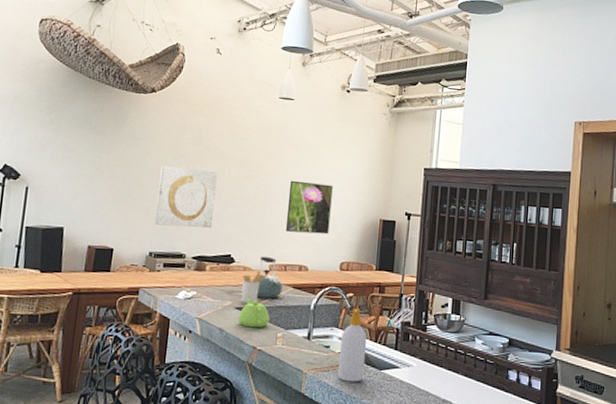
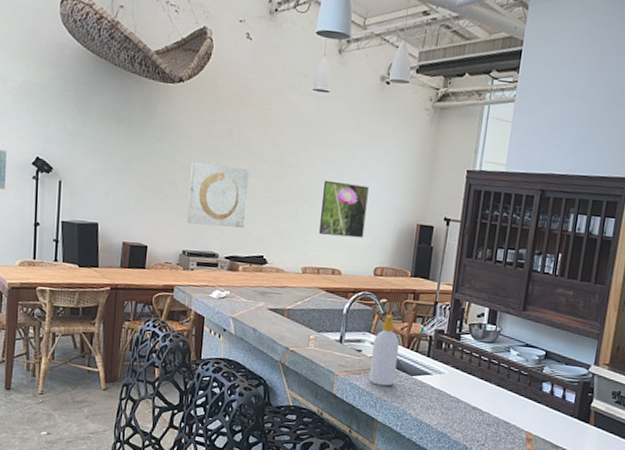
teapot: present [238,298,270,328] -> none [271,300,303,330]
utensil holder: present [241,271,268,304] -> none [274,273,300,306]
kettle: present [251,256,282,299] -> none [284,258,315,301]

